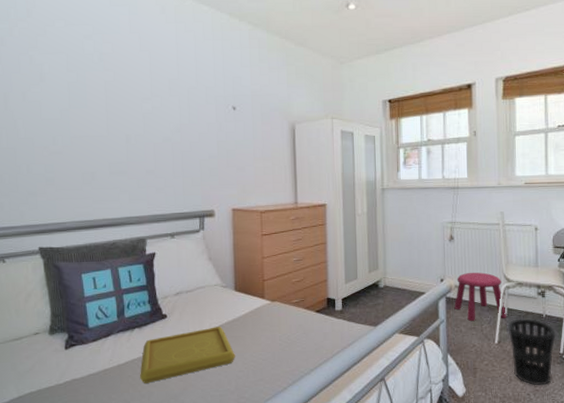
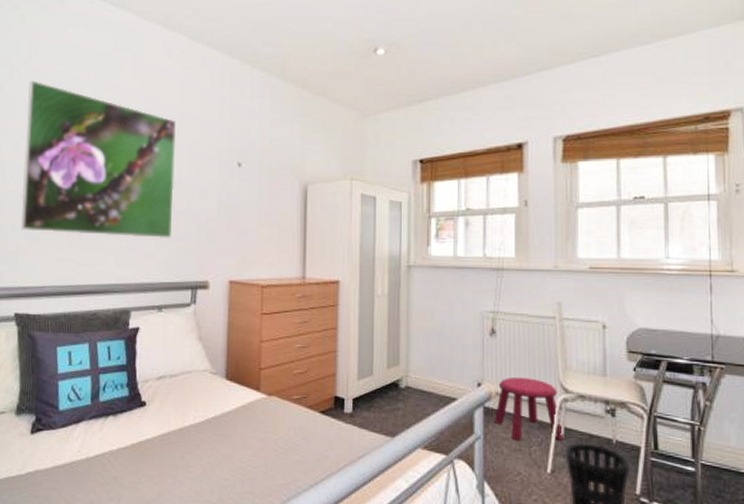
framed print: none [30,35,179,176] -> present [21,80,176,239]
serving tray: present [140,326,235,383] -> none [110,421,221,484]

